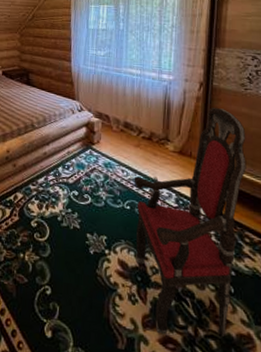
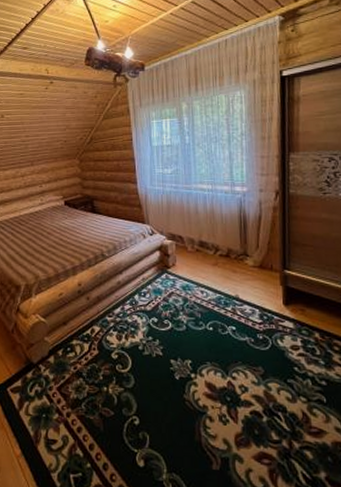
armchair: present [134,108,246,337] -> none [214,216,331,451]

